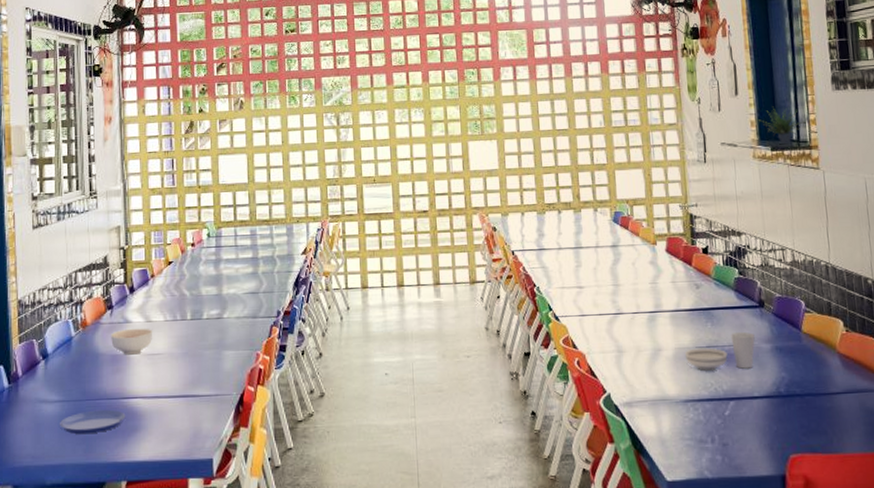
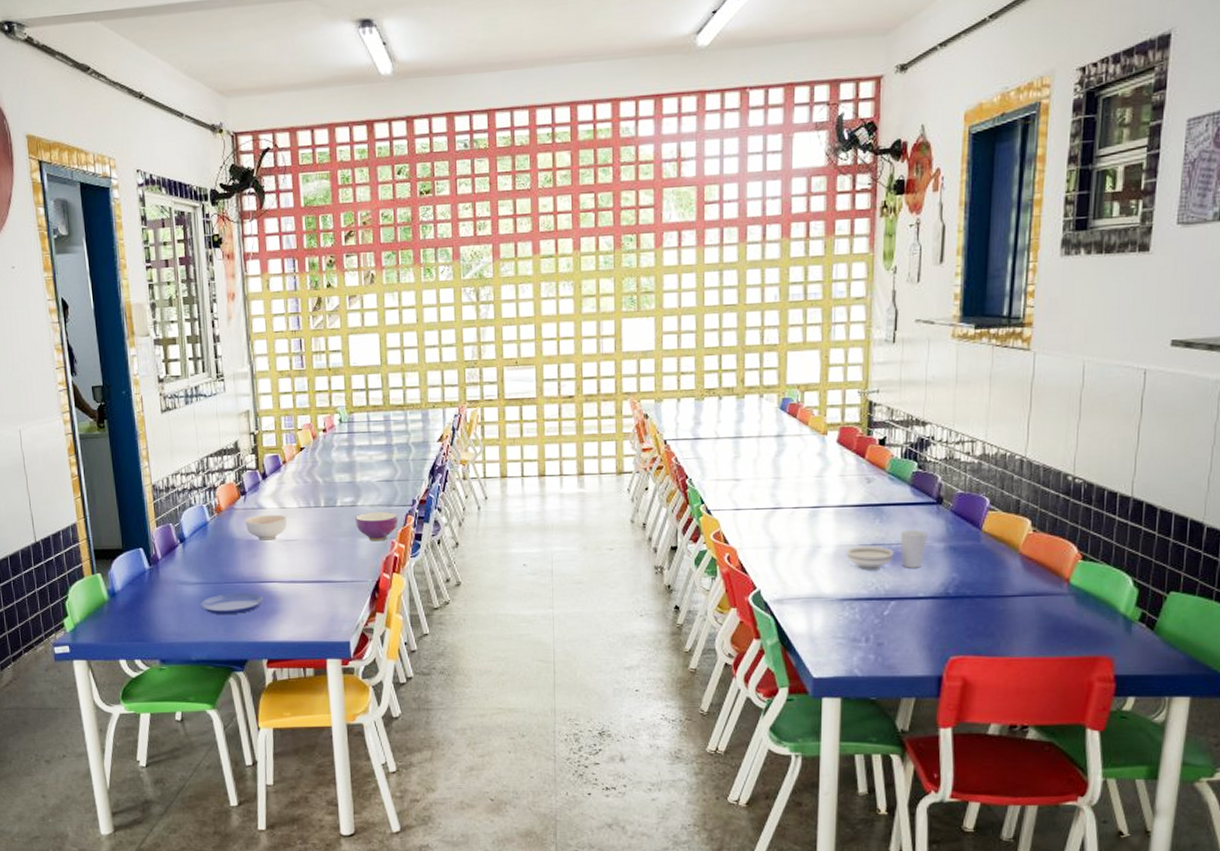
bowl: none [221,323,264,354] -> present [355,511,399,541]
potted plant: present [755,106,806,145] -> none [960,276,1022,322]

